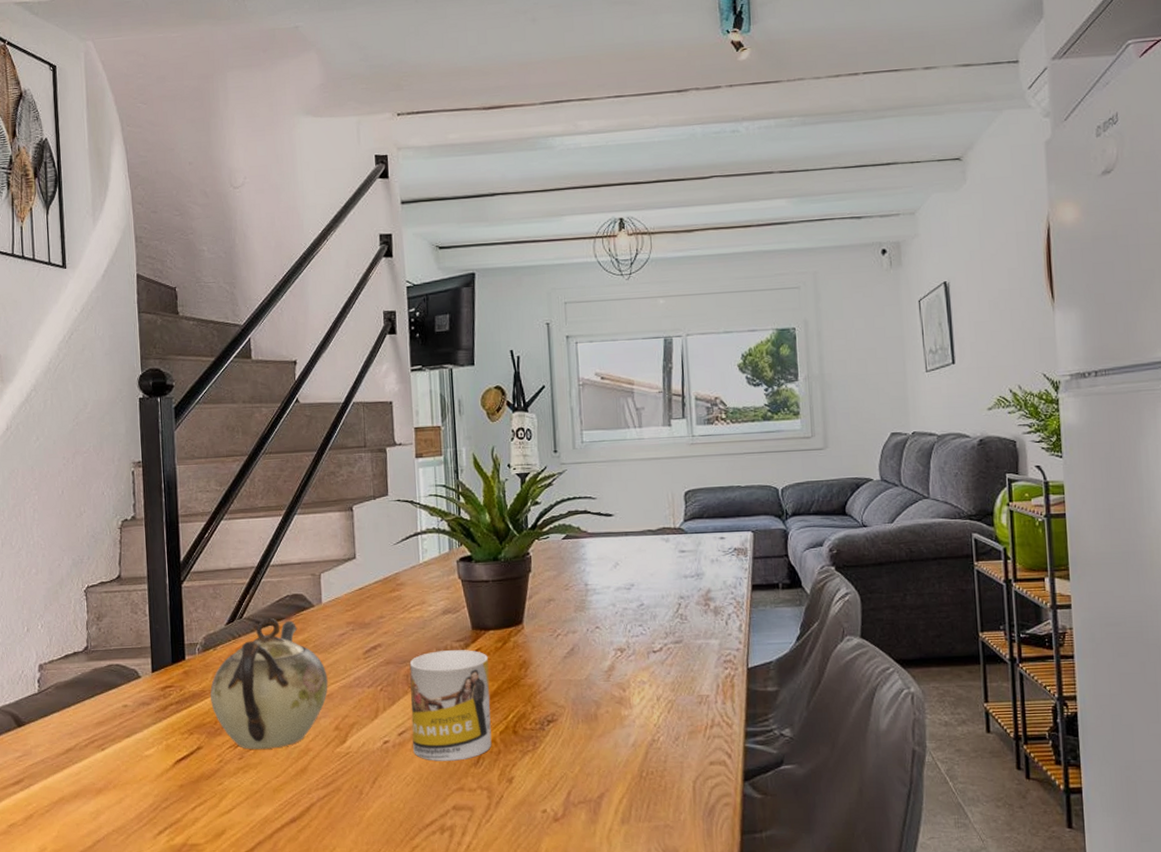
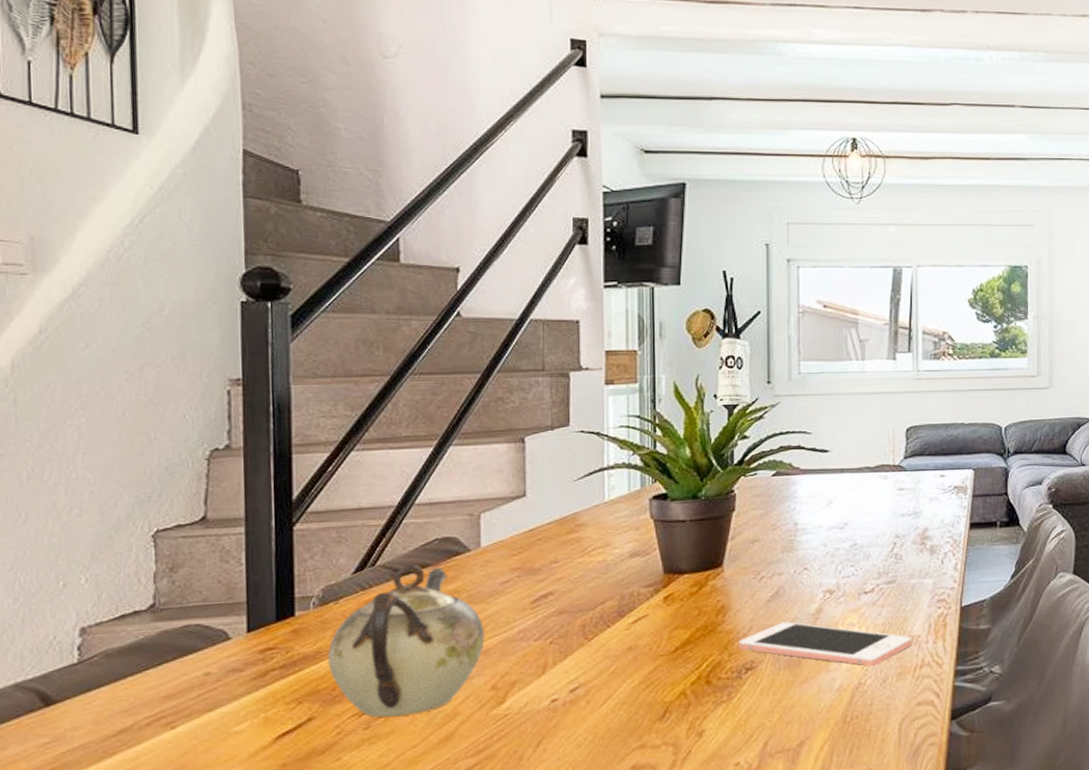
mug: present [409,650,492,761] -> none [586,595,682,718]
cell phone: none [540,677,701,725] -> present [738,622,911,667]

